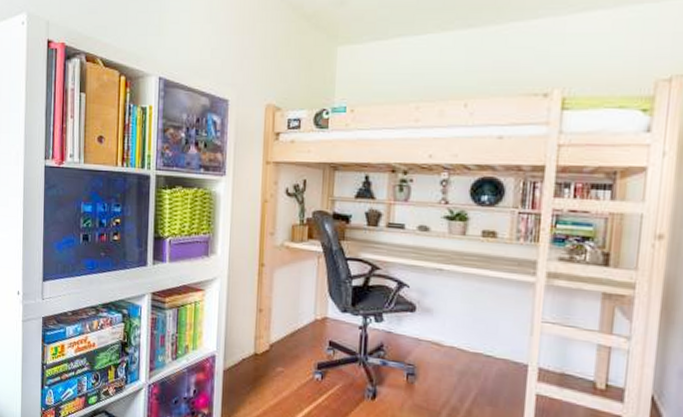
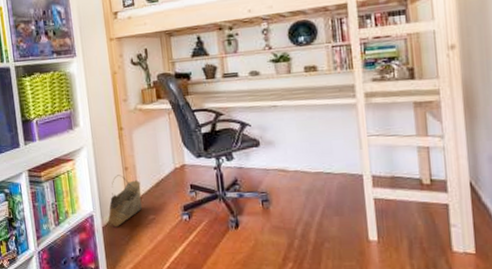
basket: none [230,316,274,374] -> present [107,175,142,227]

